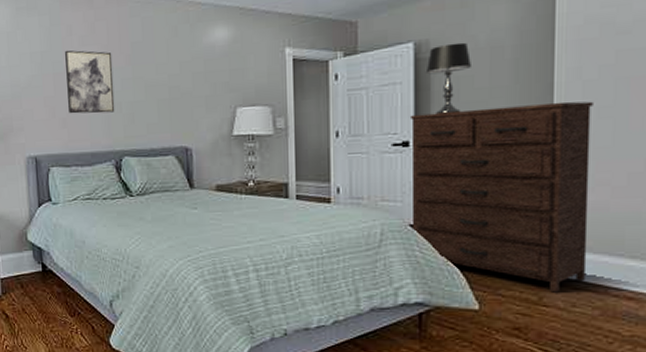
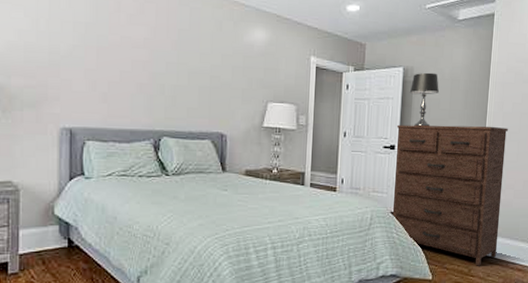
wall art: present [65,50,115,114] -> none [111,25,159,93]

